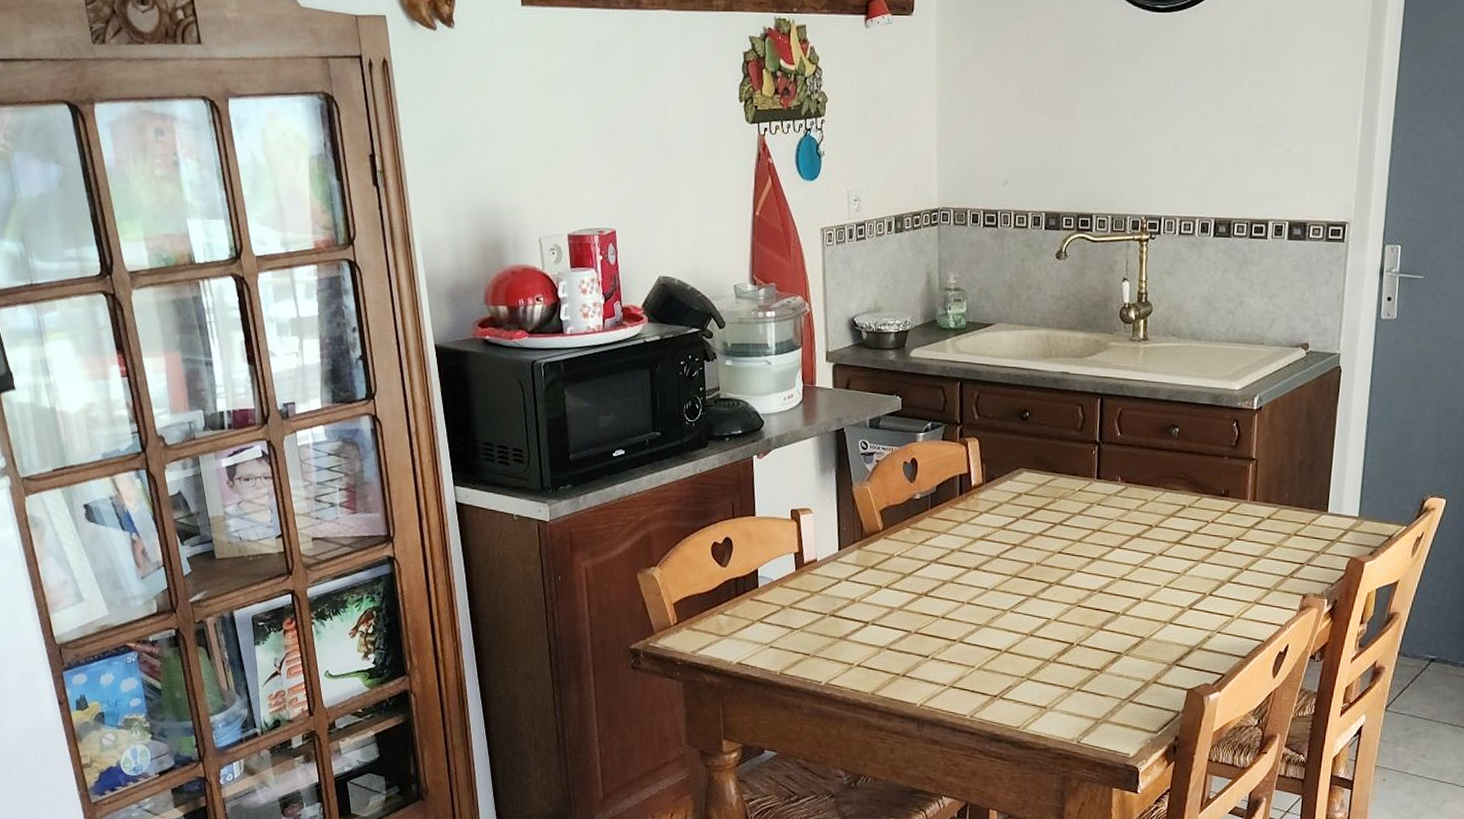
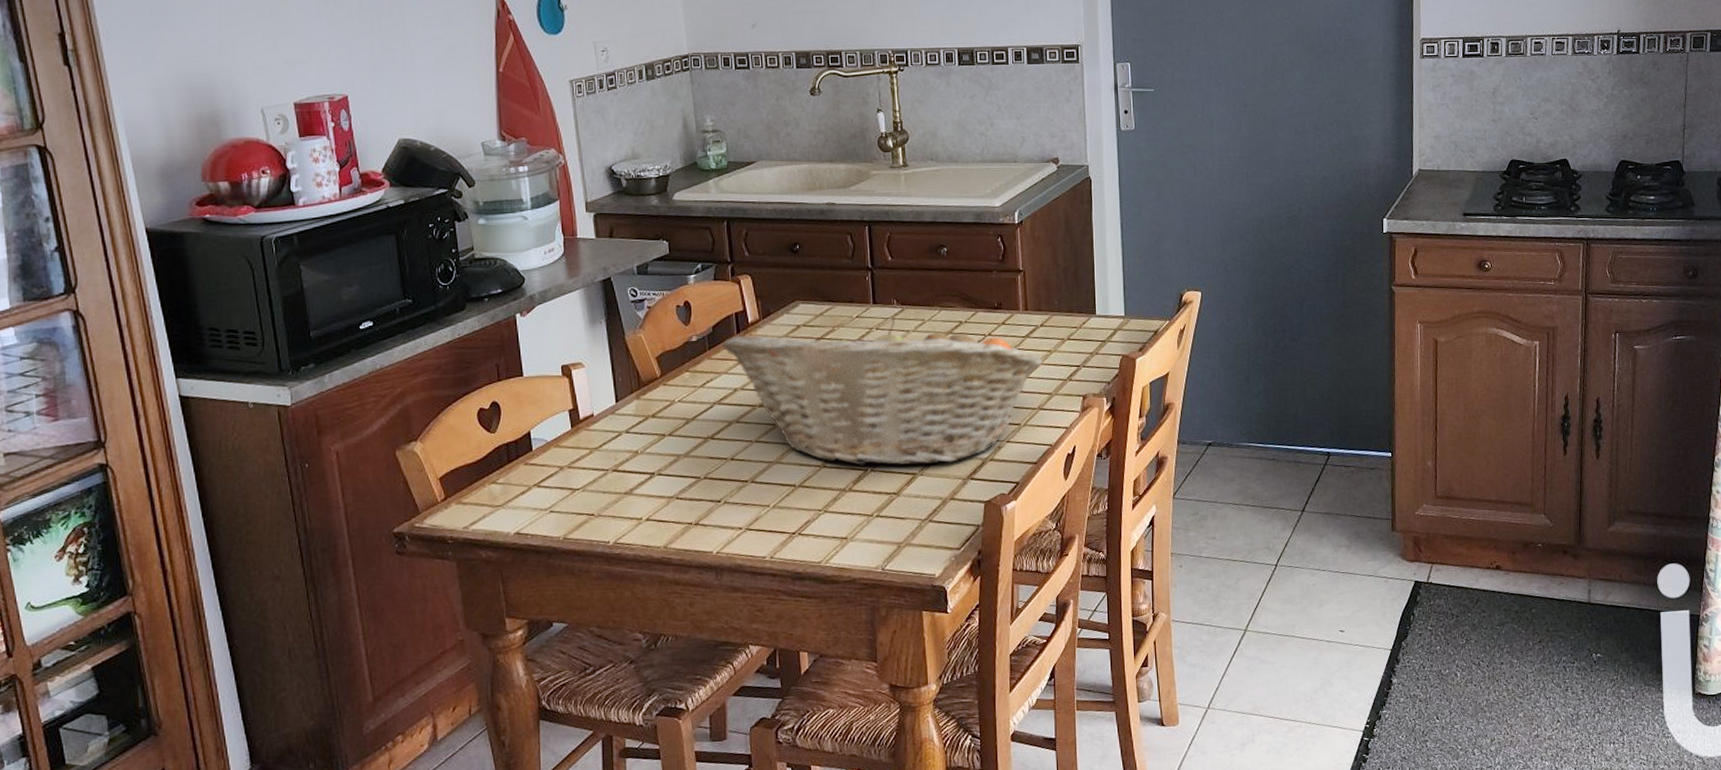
fruit basket: none [943,494,1265,646] -> present [721,317,1043,467]

